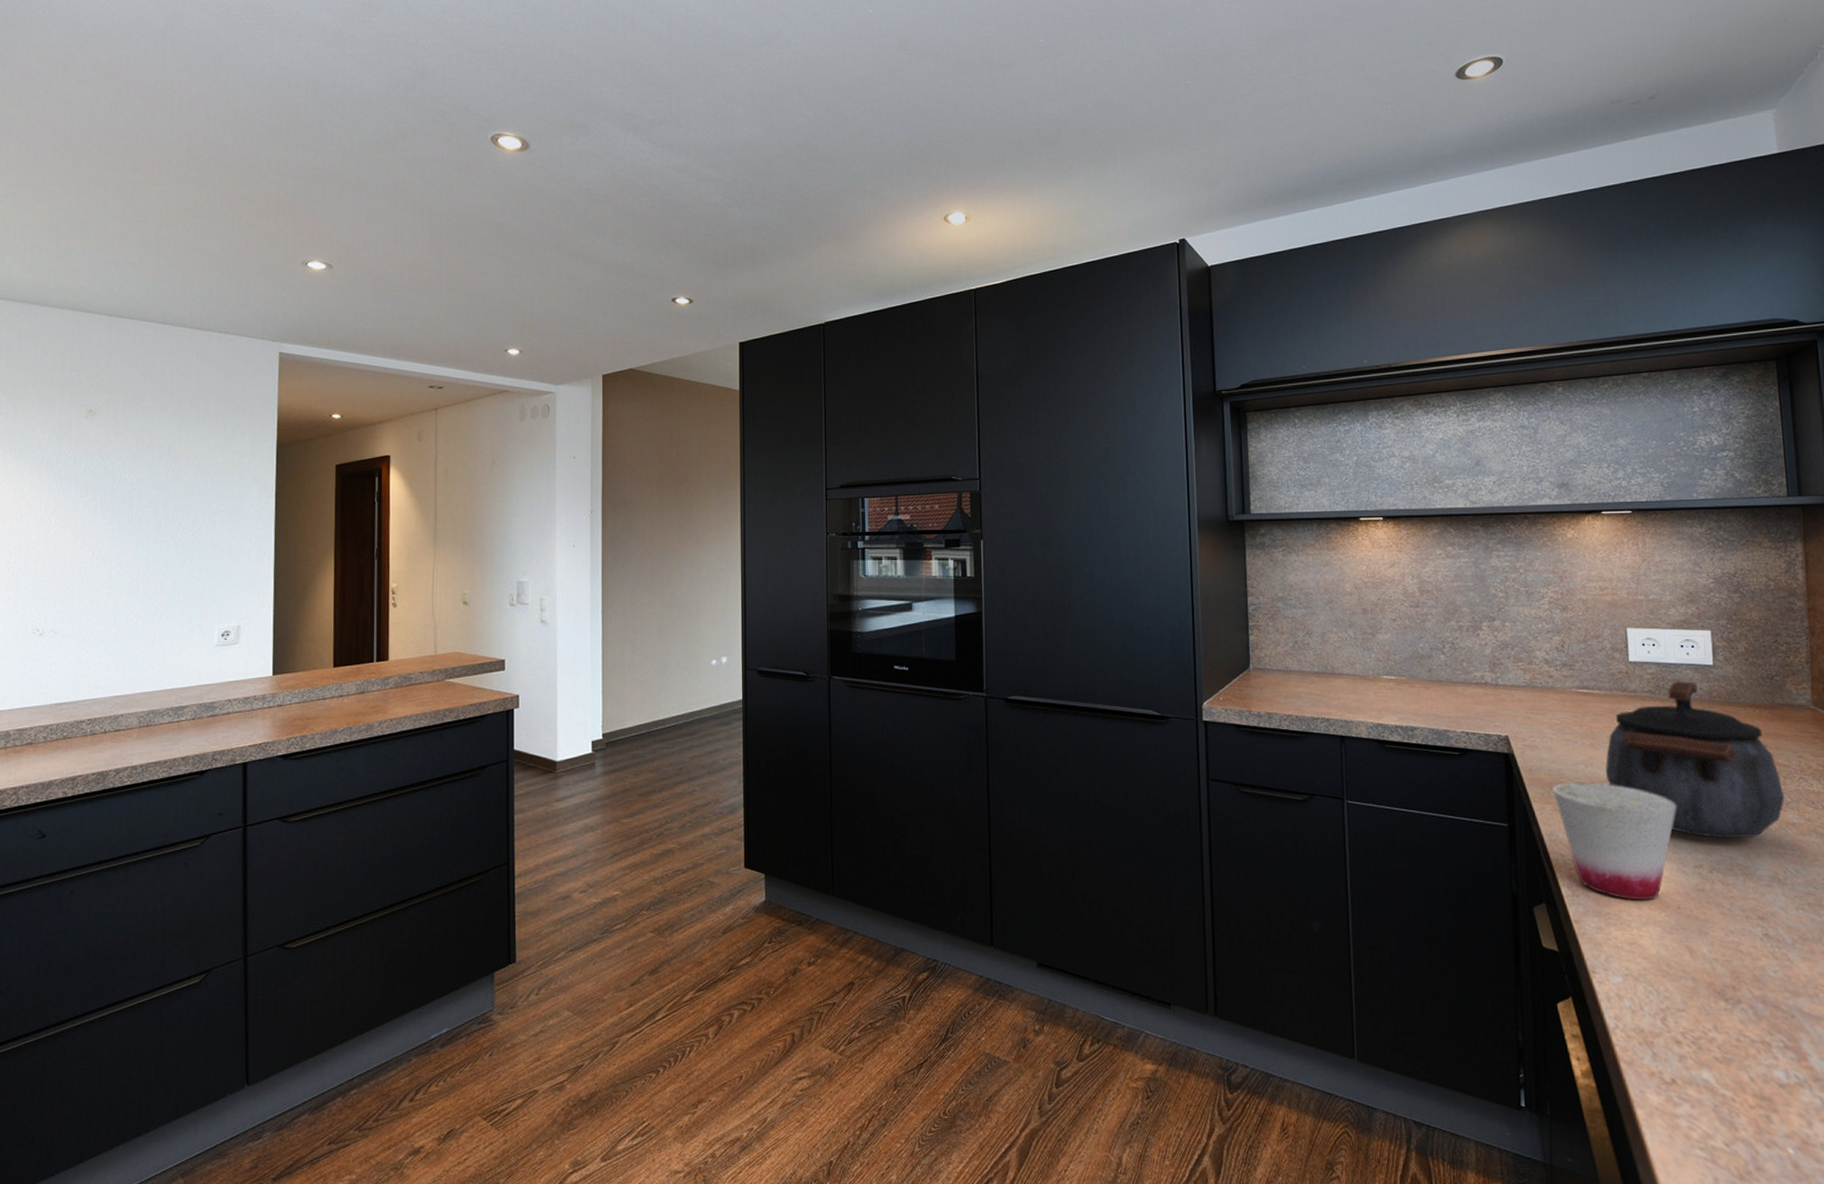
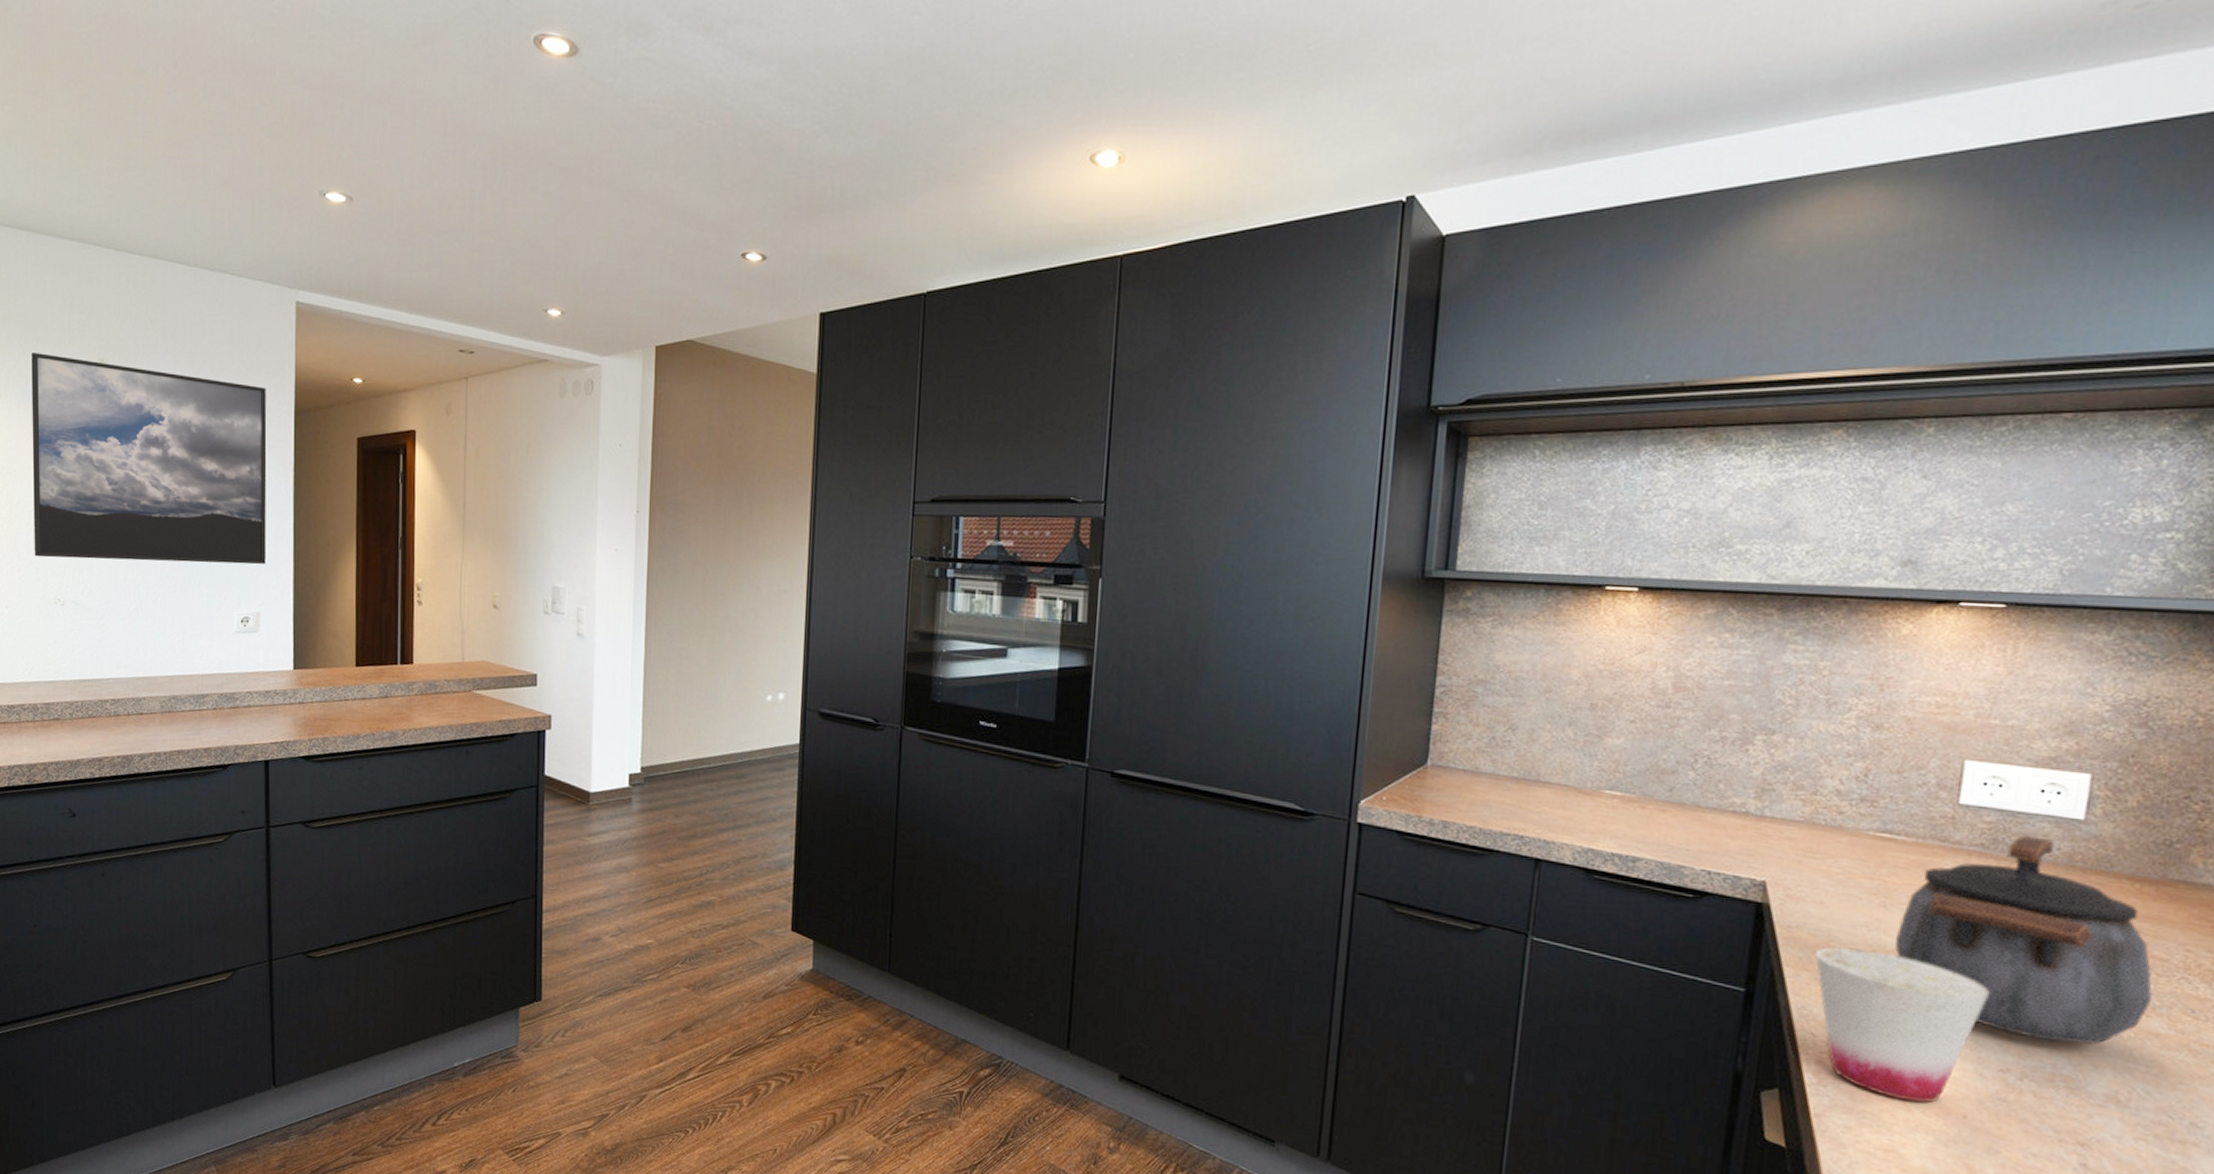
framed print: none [14,407,250,592] -> present [31,352,267,565]

